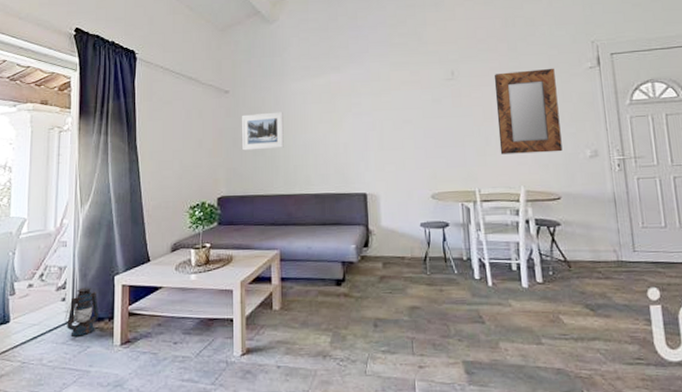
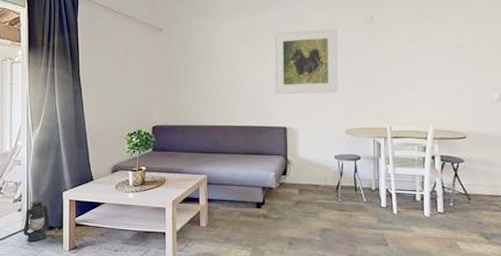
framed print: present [242,112,284,151] -> none [175,50,213,85]
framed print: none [350,85,421,158] -> present [274,28,338,95]
home mirror: present [494,68,563,155] -> none [411,14,471,95]

